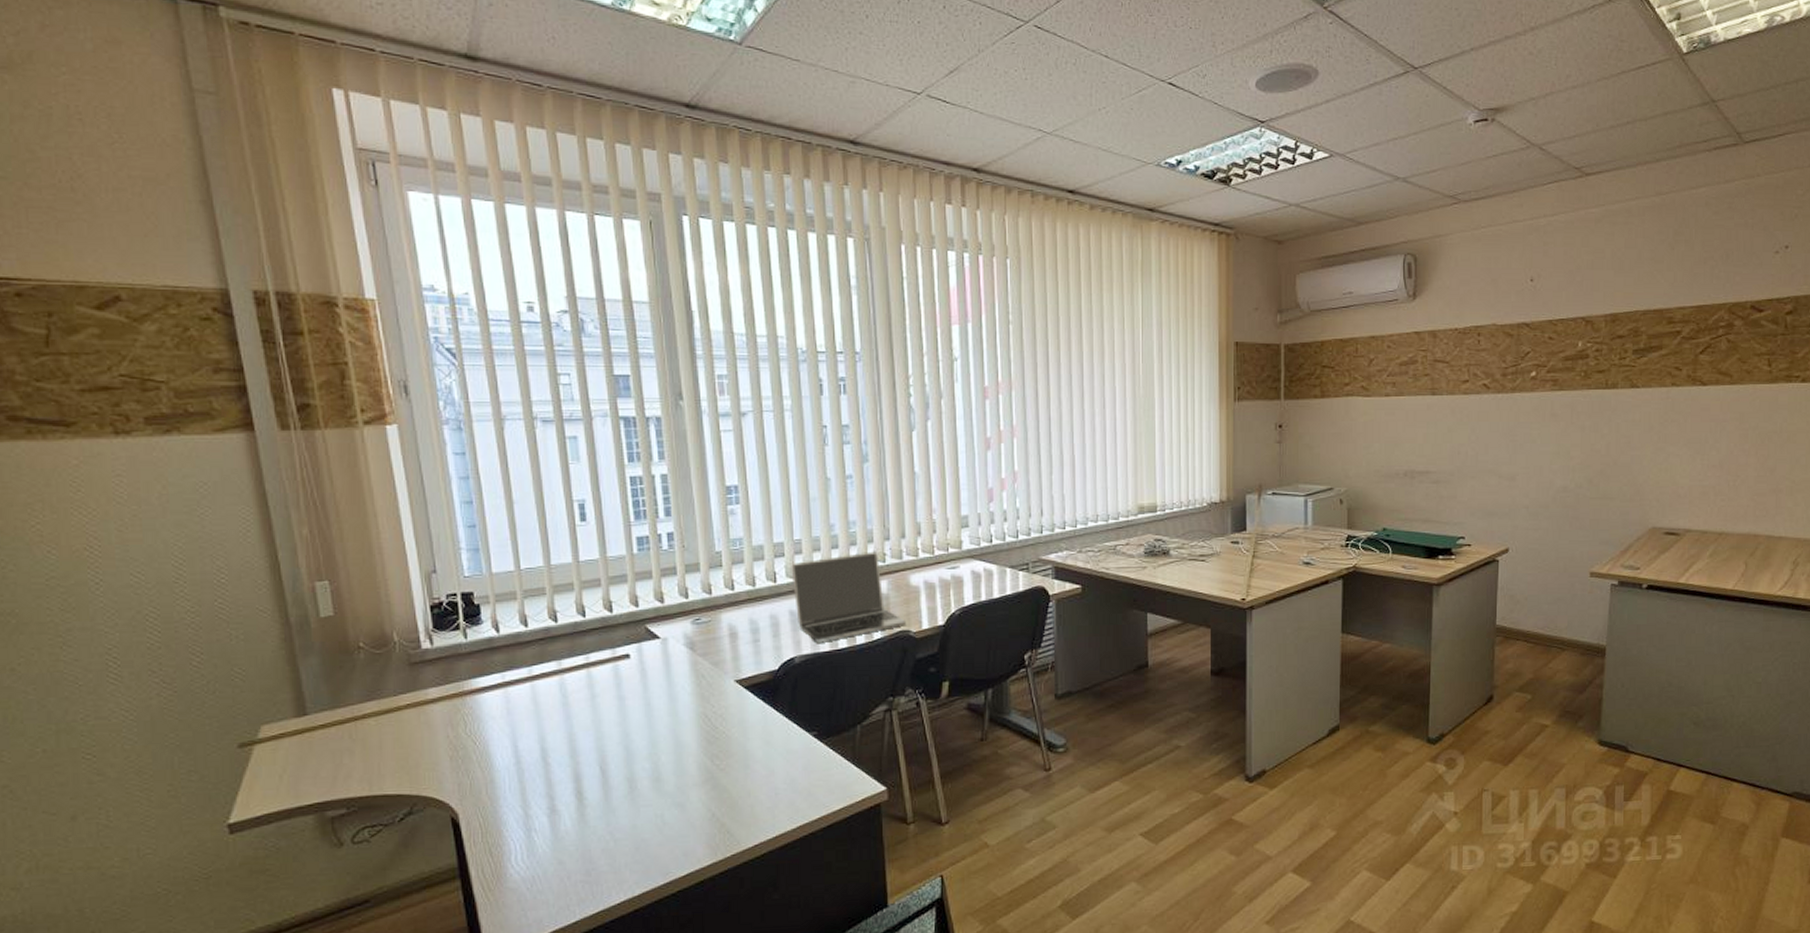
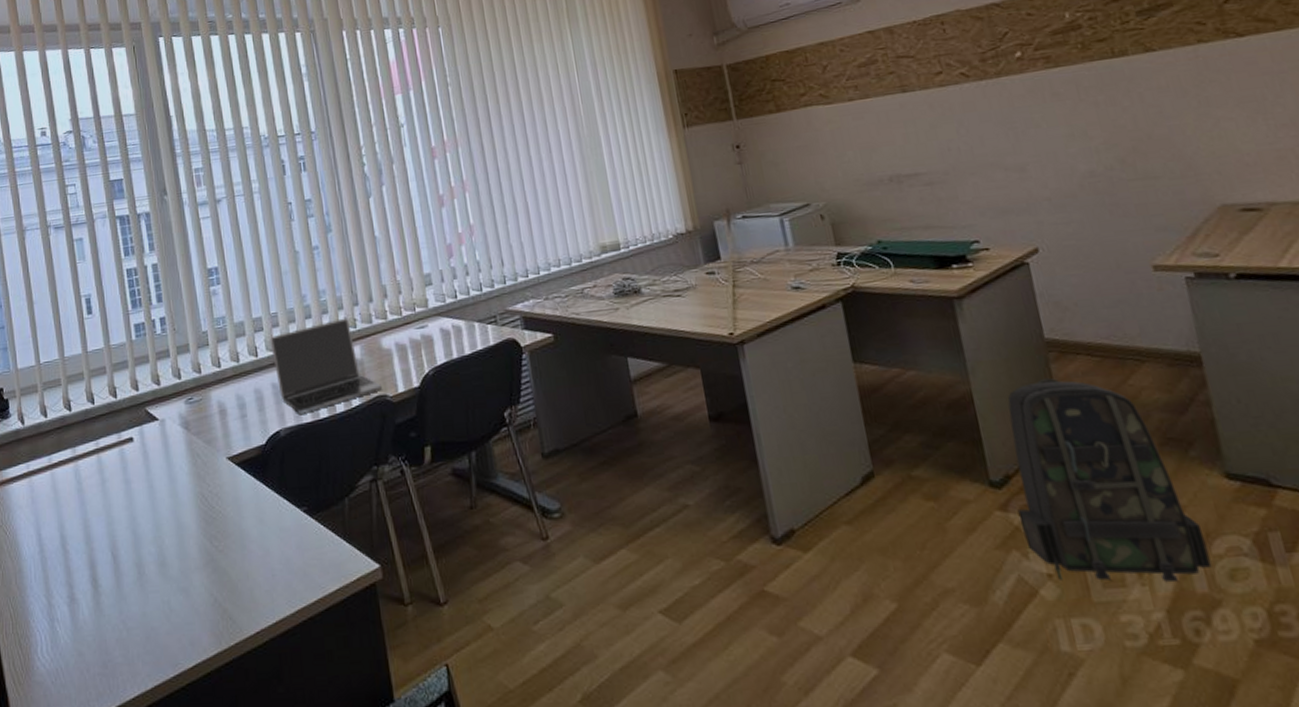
backpack: none [1443,657,1572,821] -> present [1007,377,1212,583]

